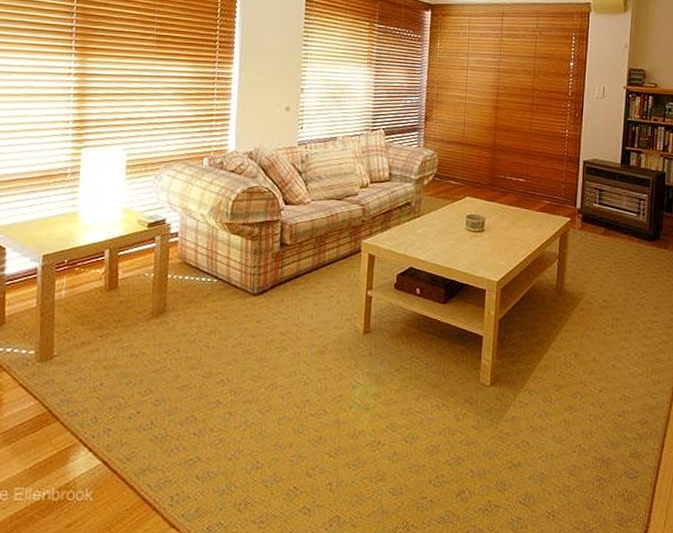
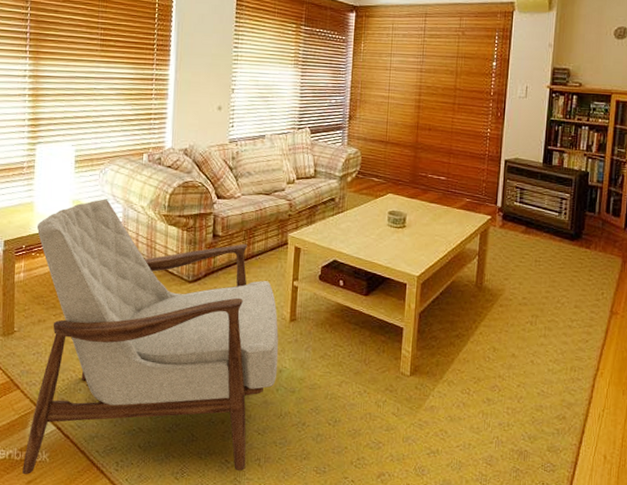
armchair: none [61,207,352,518] -> present [22,199,279,475]

